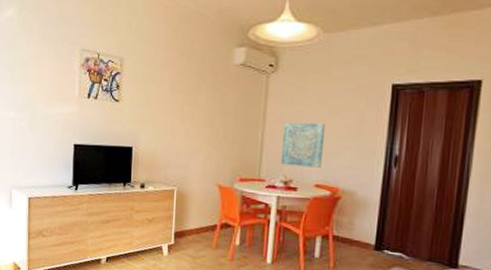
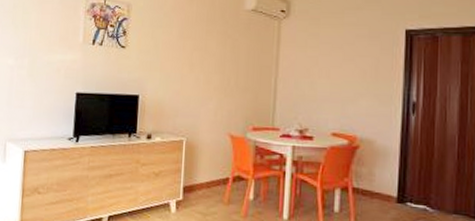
wall art: present [281,122,325,168] -> none [296,68,339,115]

